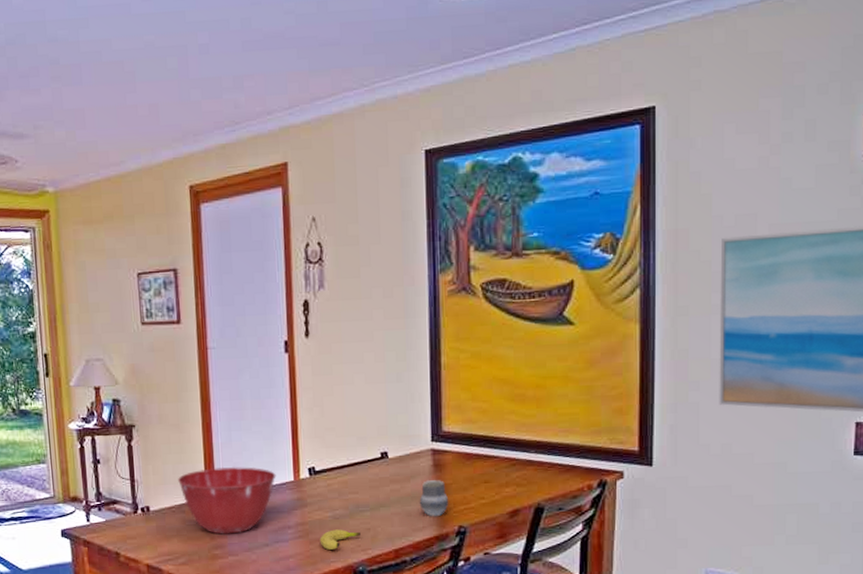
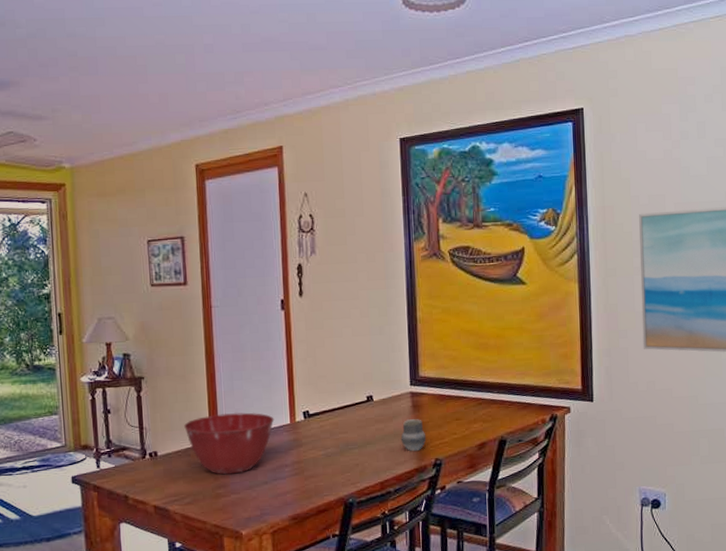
fruit: present [319,529,360,550] -> none [314,465,350,485]

